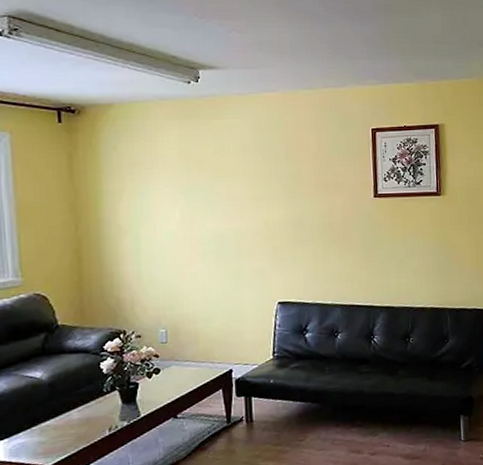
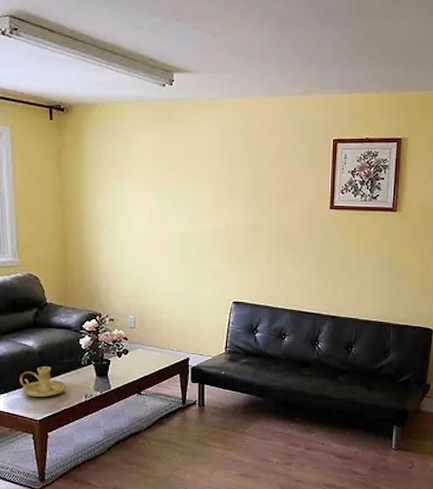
candle holder: none [25,399,85,439] -> present [20,366,67,397]

